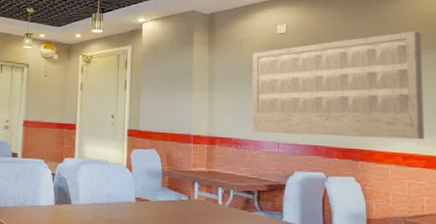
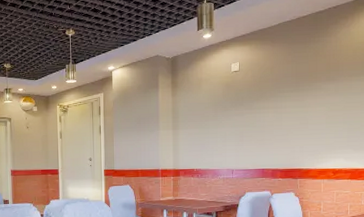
wall panel: present [252,30,425,140] -> none [210,60,352,162]

